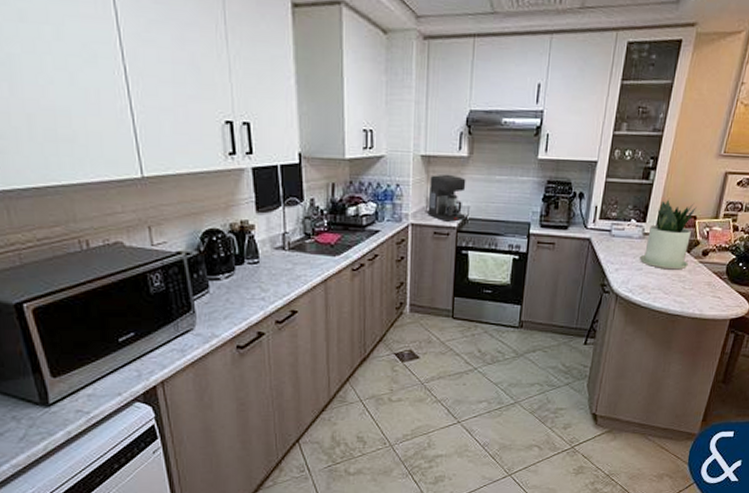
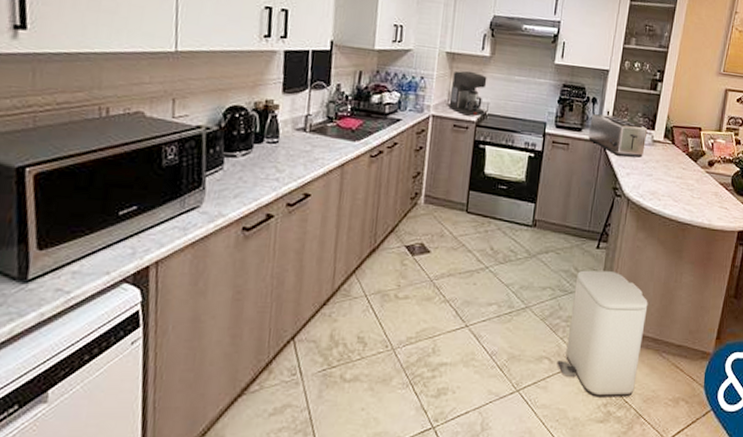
pedal bin: none [546,365,636,477] -> present [557,270,648,397]
toaster: none [575,209,639,252] -> present [588,114,648,158]
planter: present [639,199,697,270] -> none [649,110,701,179]

